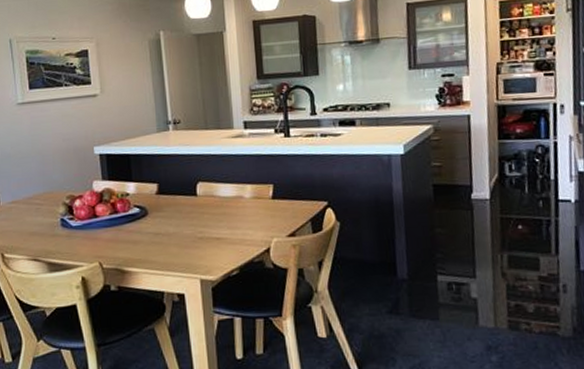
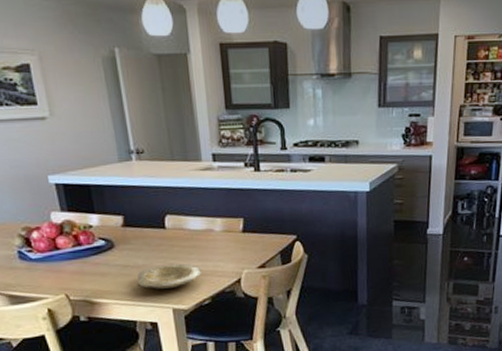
plate: none [168,231,231,258] -> present [137,263,202,289]

